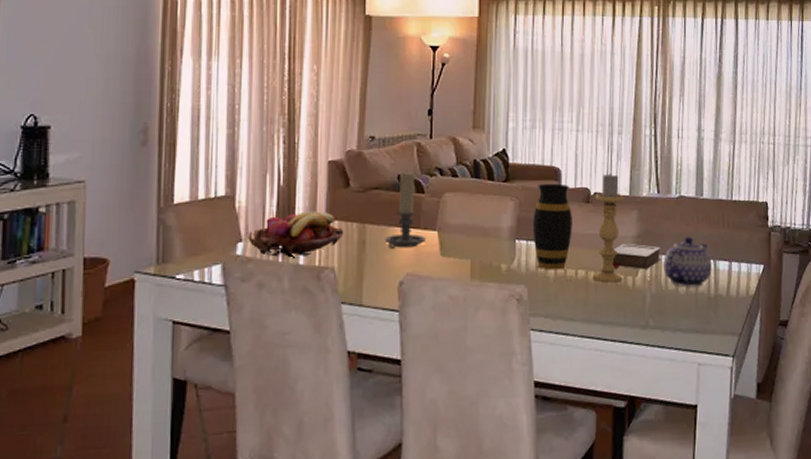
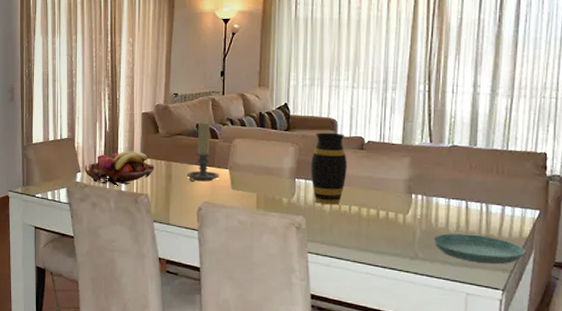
candle holder: present [592,173,624,283] -> none [364,124,397,219]
book: present [612,243,661,269] -> none [384,185,432,208]
saucer: none [663,295,753,328] -> present [433,233,525,265]
teapot: present [664,237,712,287] -> none [434,182,484,227]

